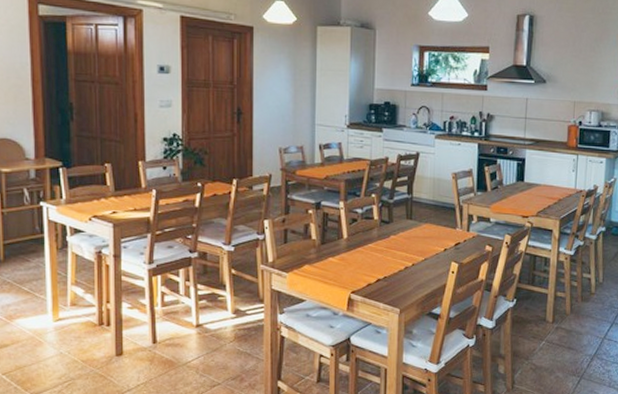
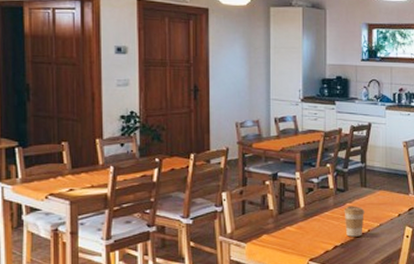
coffee cup: none [388,238,410,270] -> present [344,206,365,237]

